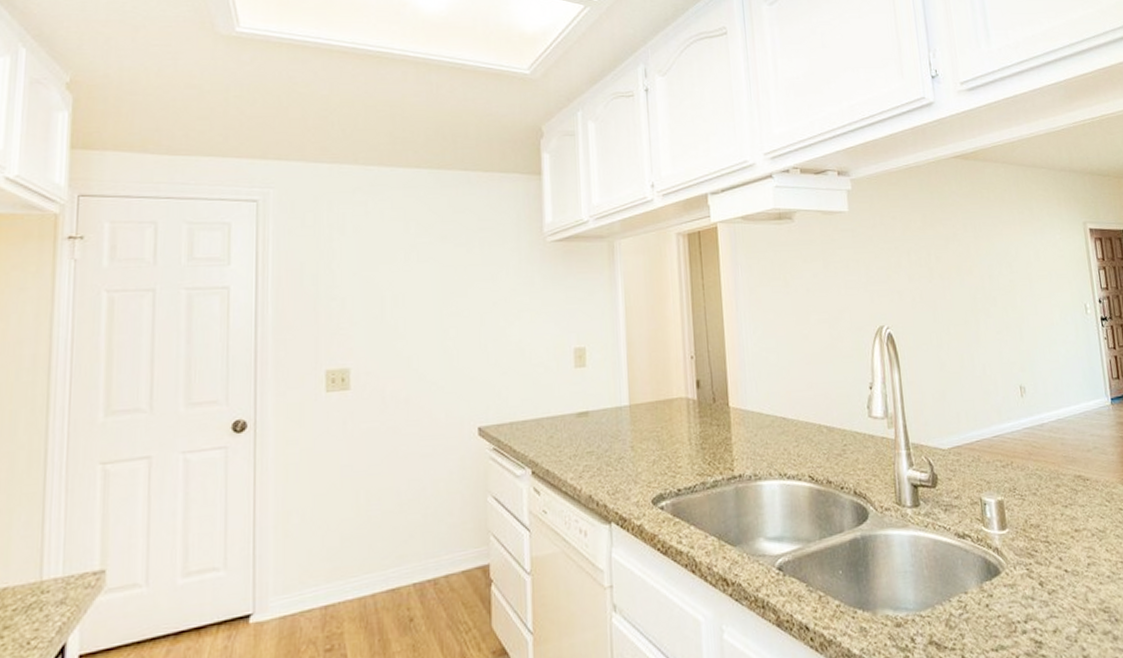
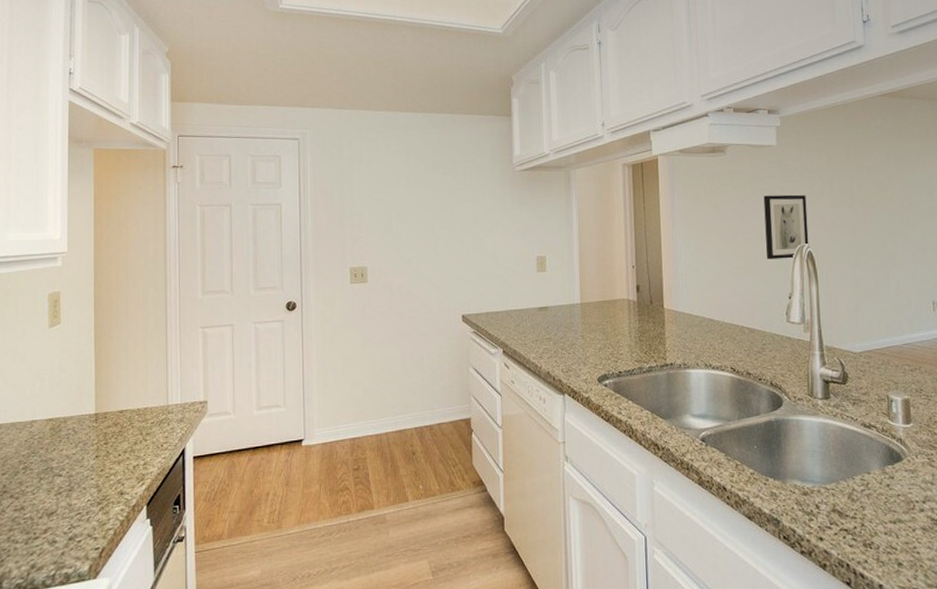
wall art: none [837,267,889,344] -> present [763,194,809,260]

